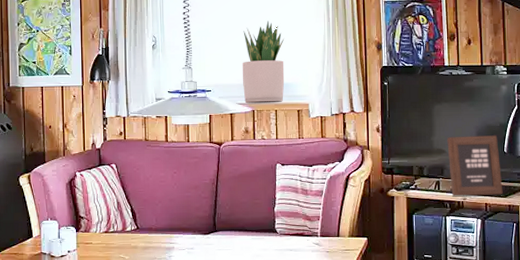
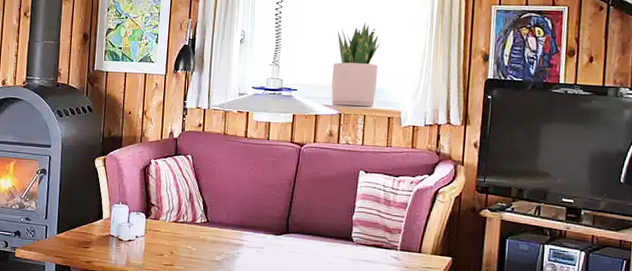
picture frame: present [447,135,503,197] -> none [553,159,615,228]

